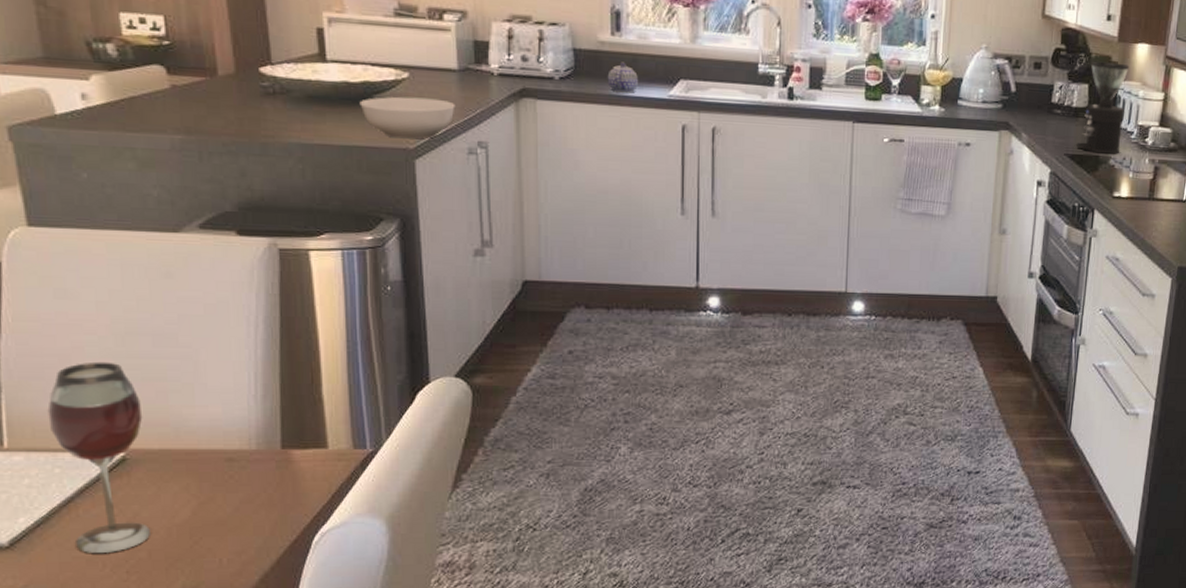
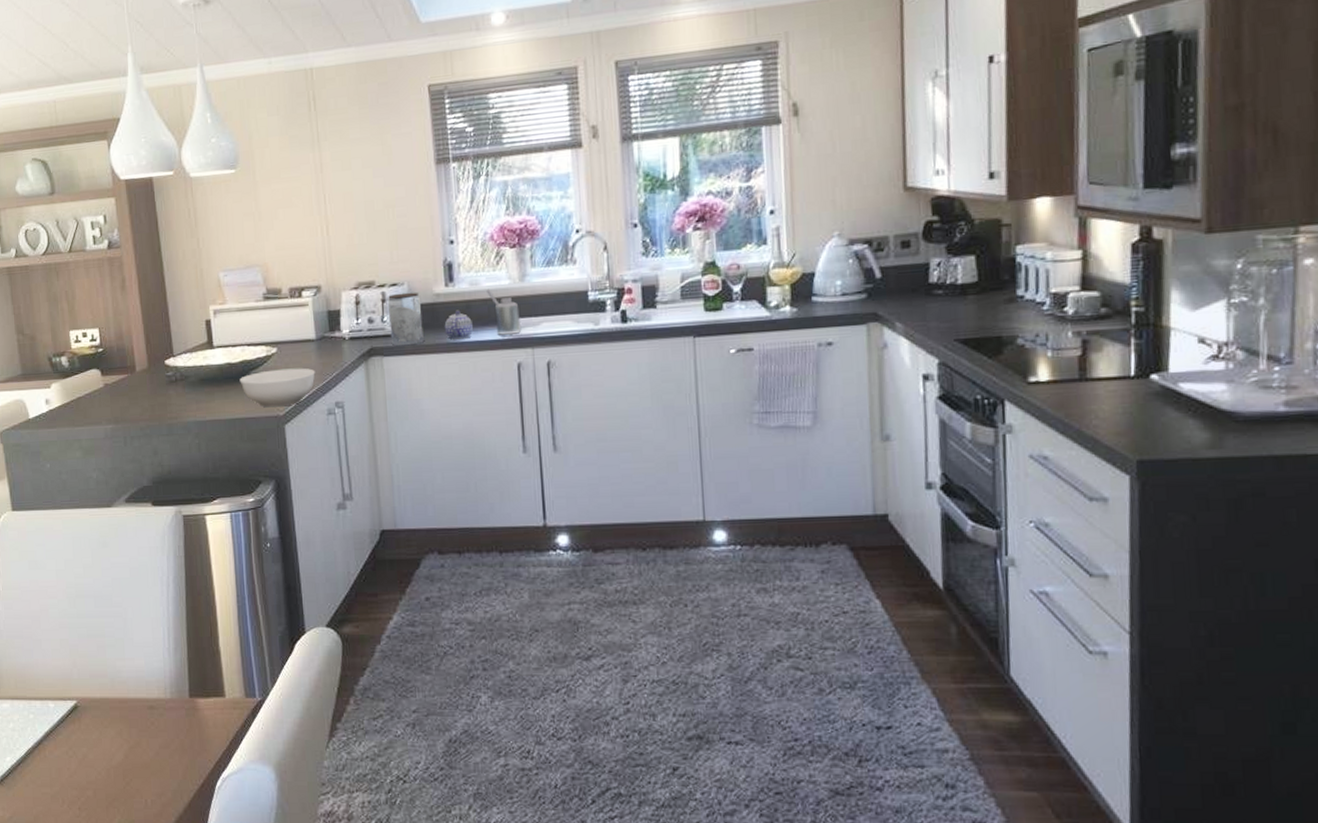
wineglass: present [47,361,150,554] -> none [25,621,95,791]
jar: none [545,34,584,92] -> present [387,292,424,347]
soap dispenser: none [655,44,688,97] -> present [486,288,521,336]
coffee grinder: present [1076,61,1130,154] -> none [969,224,1029,334]

